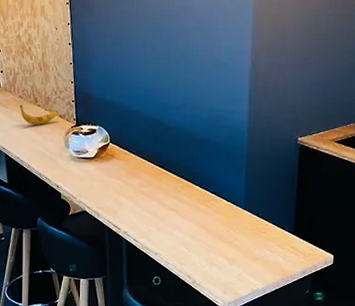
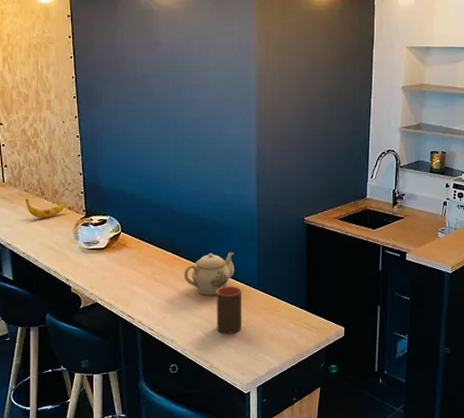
teapot: none [170,168,222,212] -> present [184,252,234,296]
cup: none [200,204,228,252] -> present [216,286,242,334]

